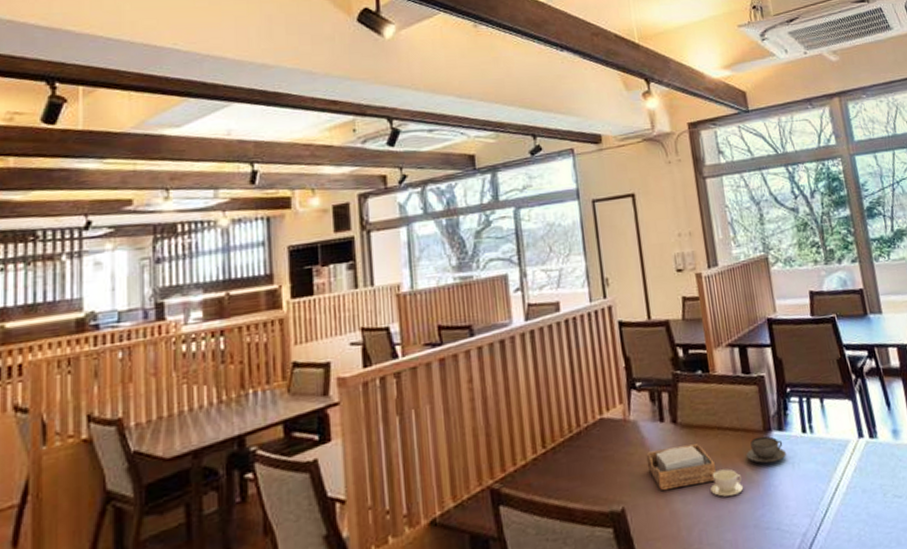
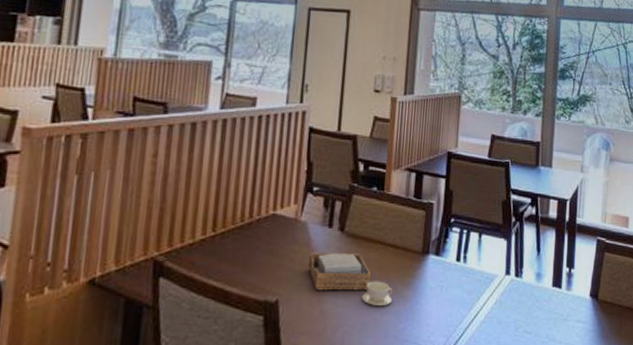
teacup: present [746,436,786,464] -> none [401,257,438,283]

